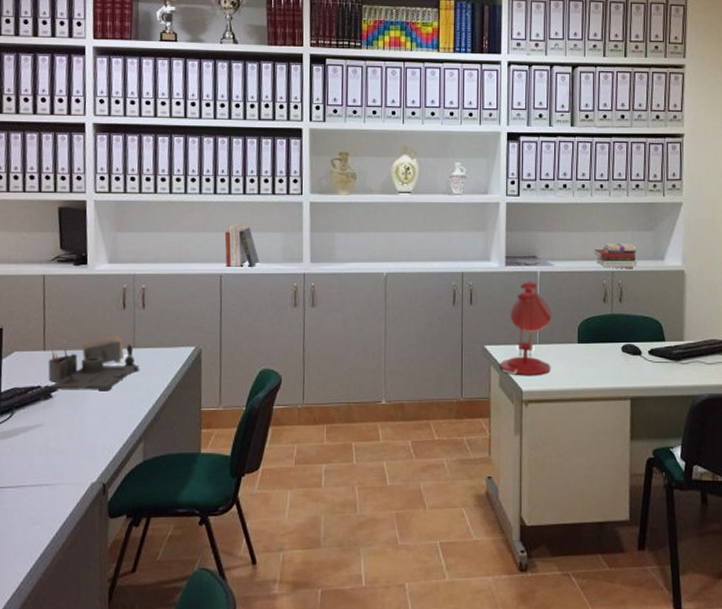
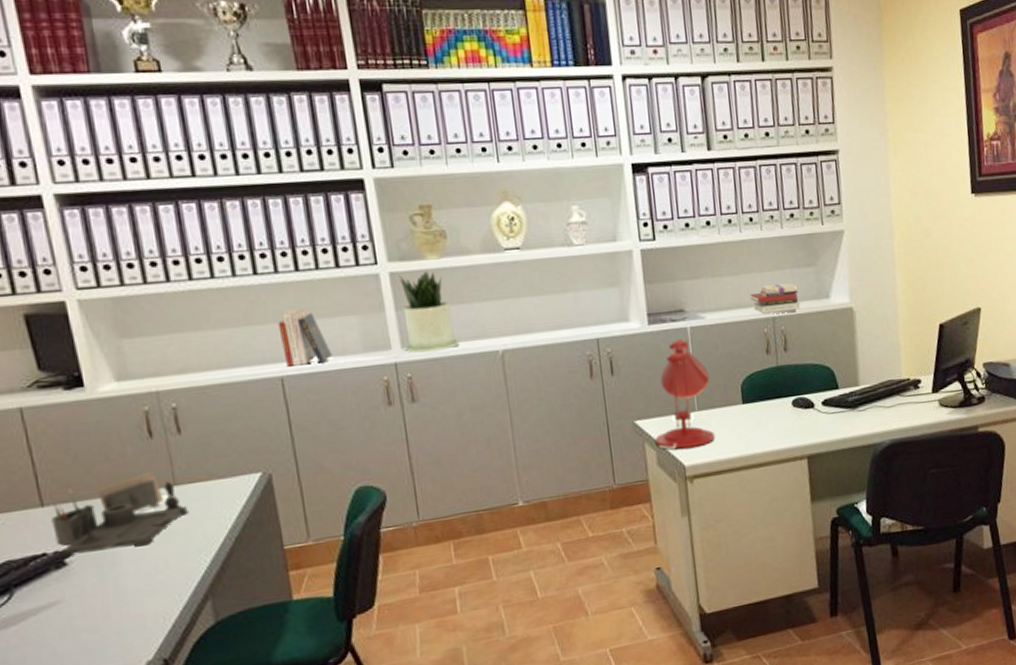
planter: none [313,204,355,269] -> present [399,271,460,354]

